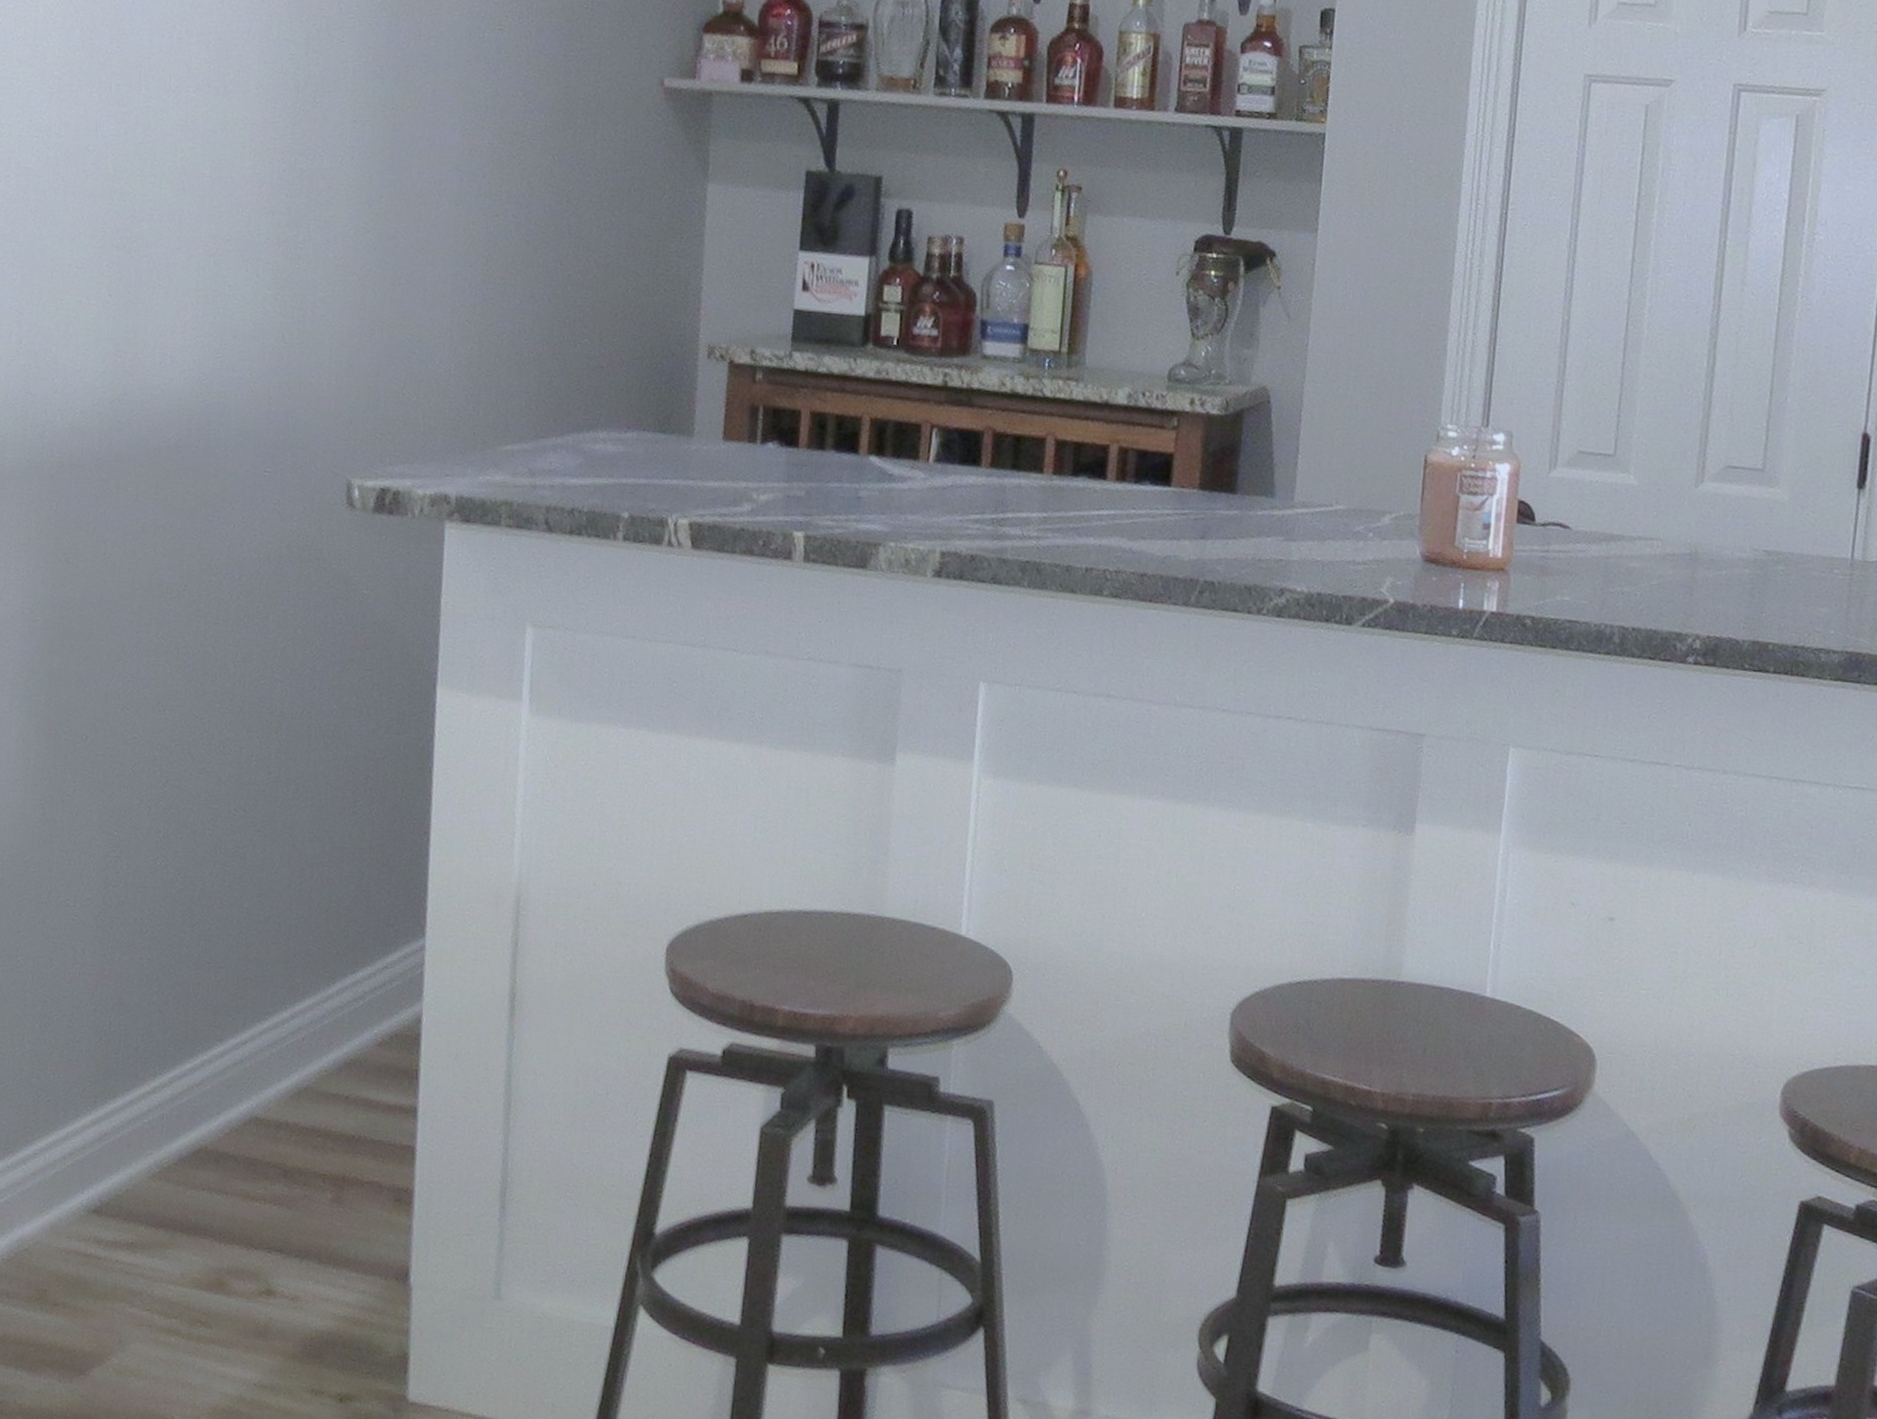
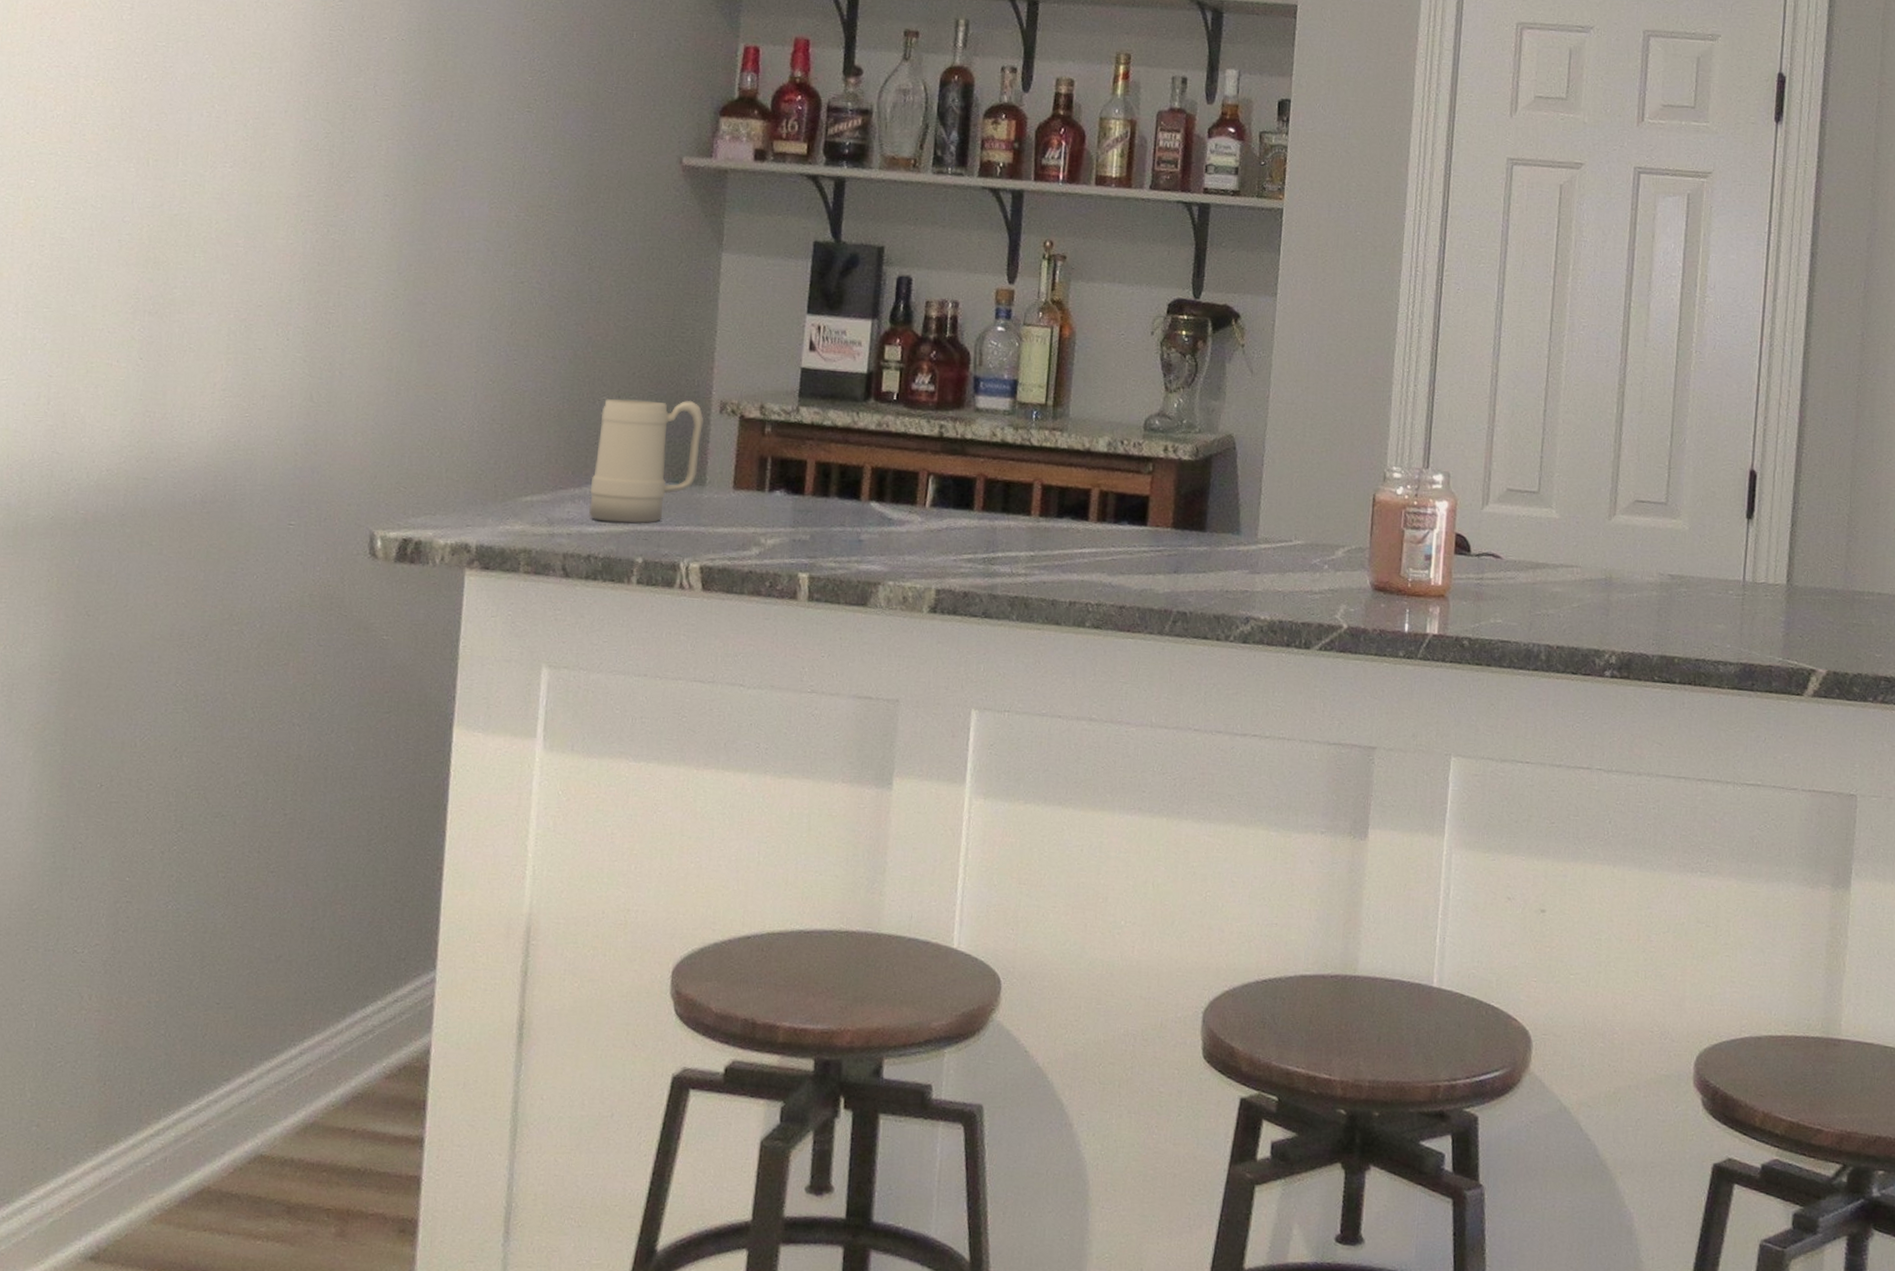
beer mug: none [572,342,691,477] -> present [589,399,704,524]

